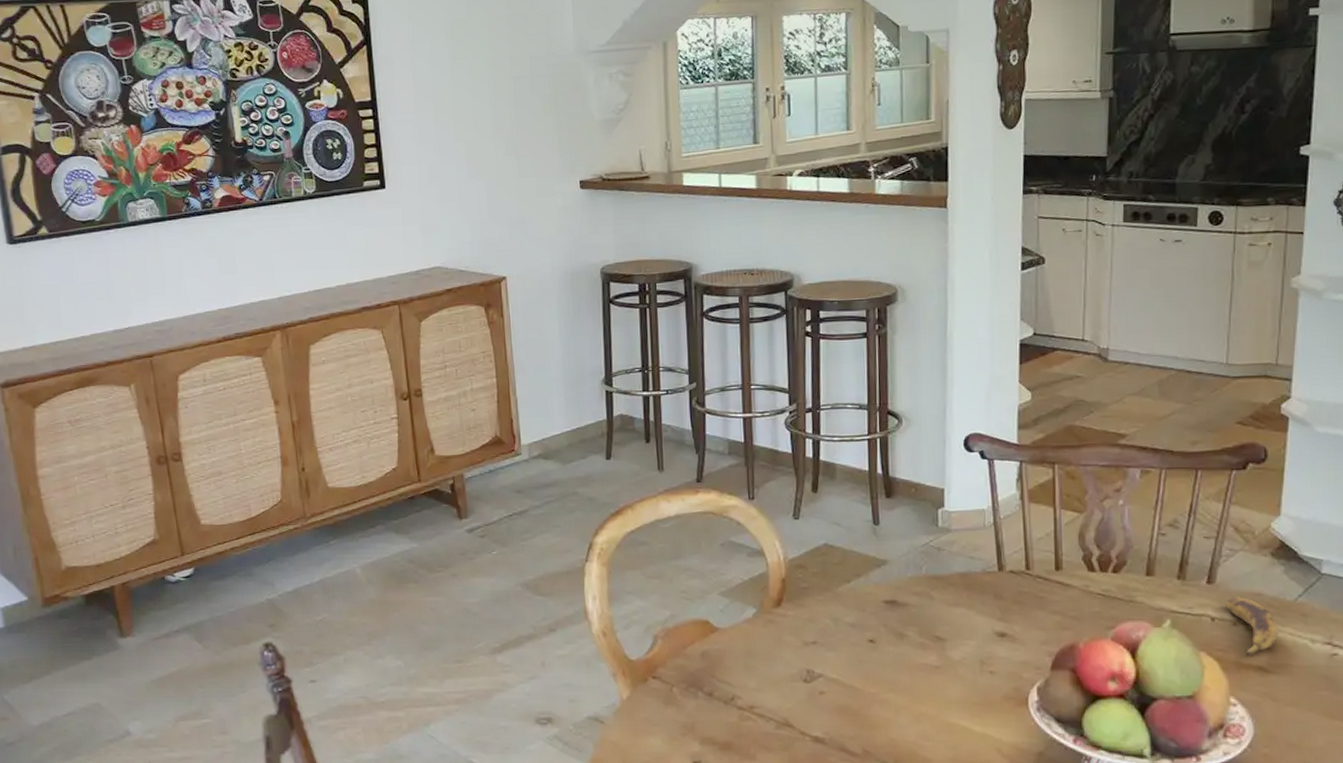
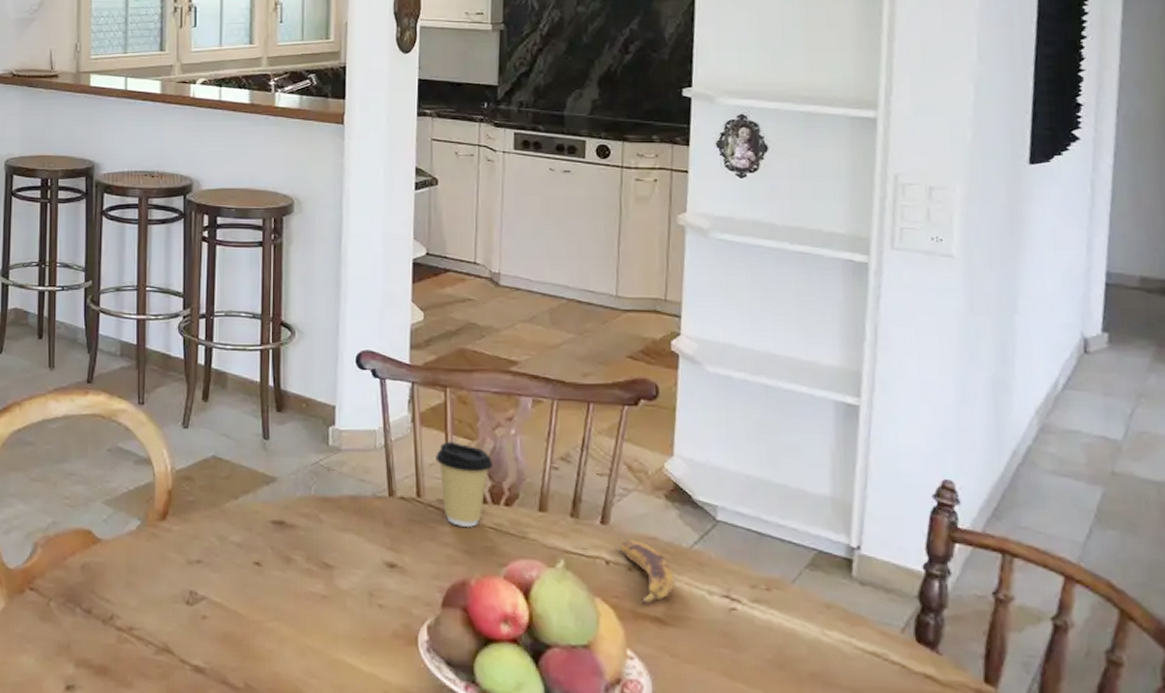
coffee cup: none [1044,516,1102,596] -> present [436,442,494,528]

